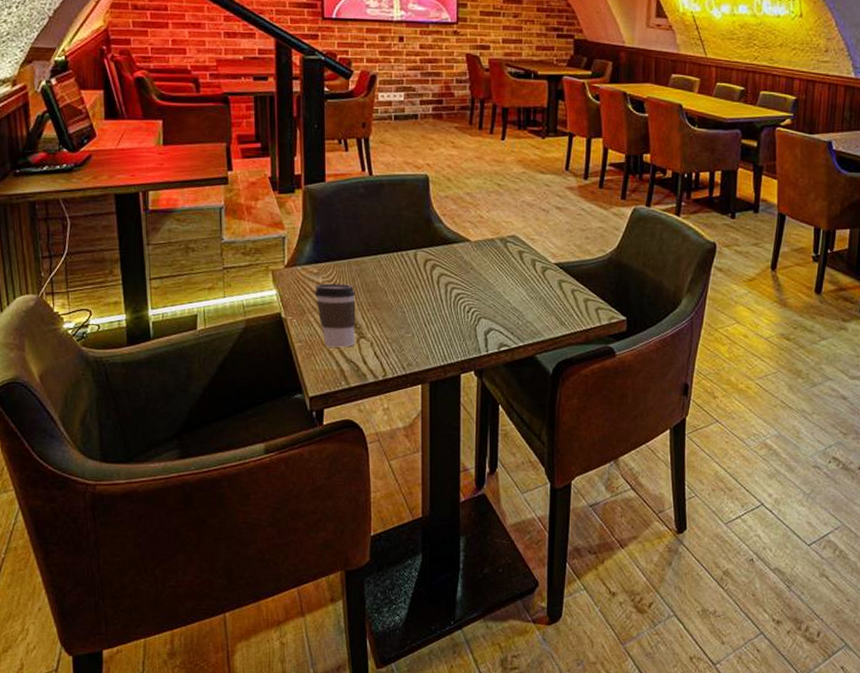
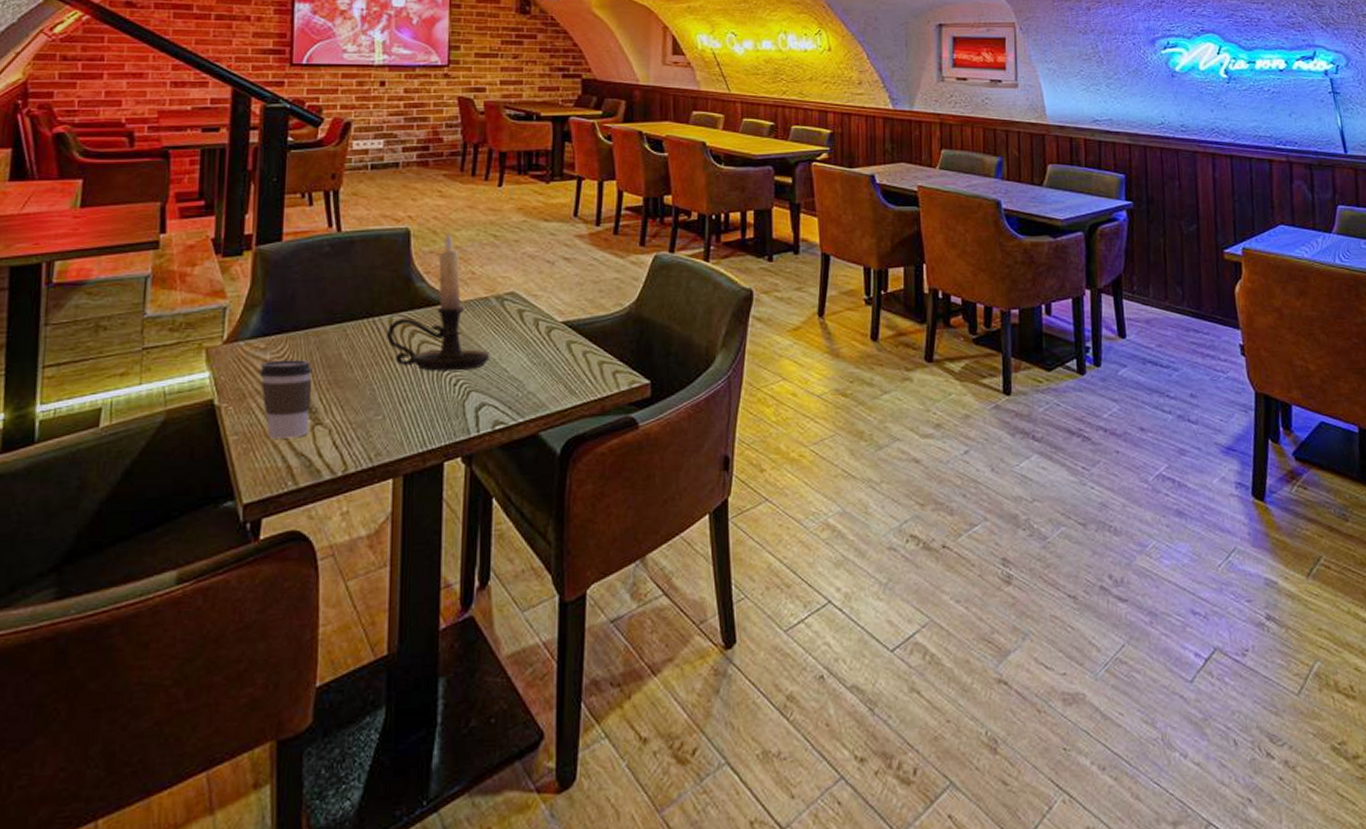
candle holder: none [413,180,496,301] -> present [387,232,490,371]

